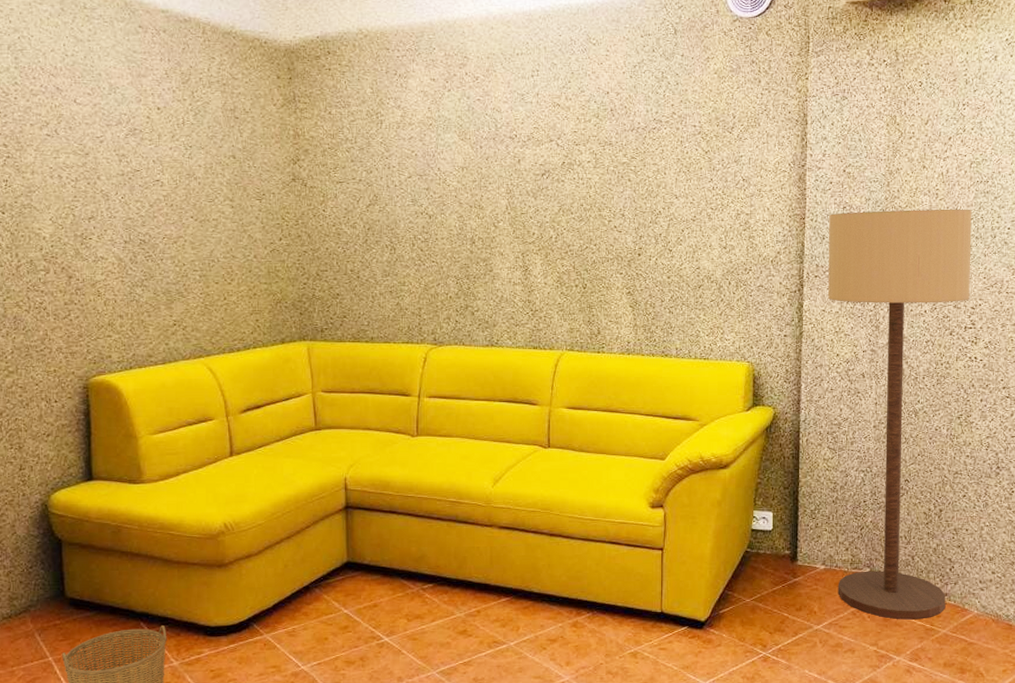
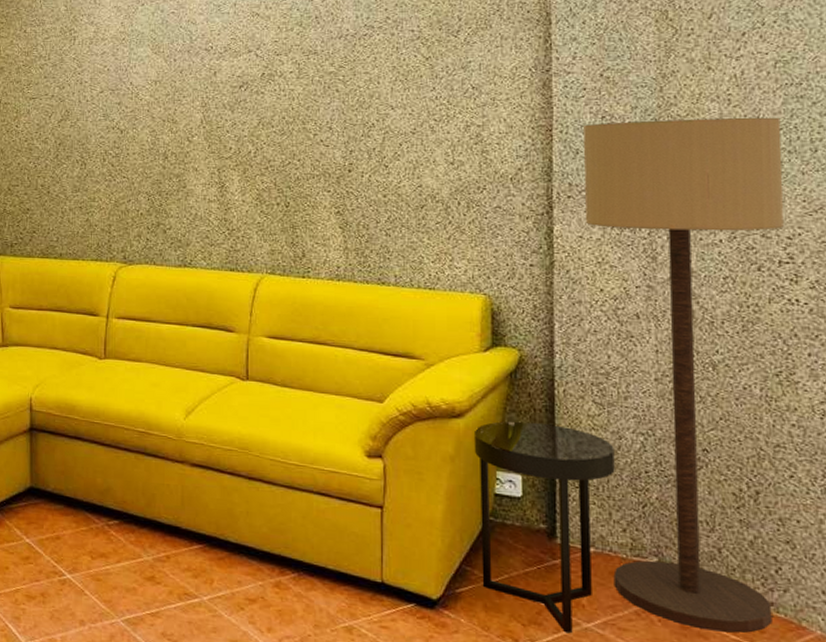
side table: none [736,468,842,634] -> present [473,421,615,632]

